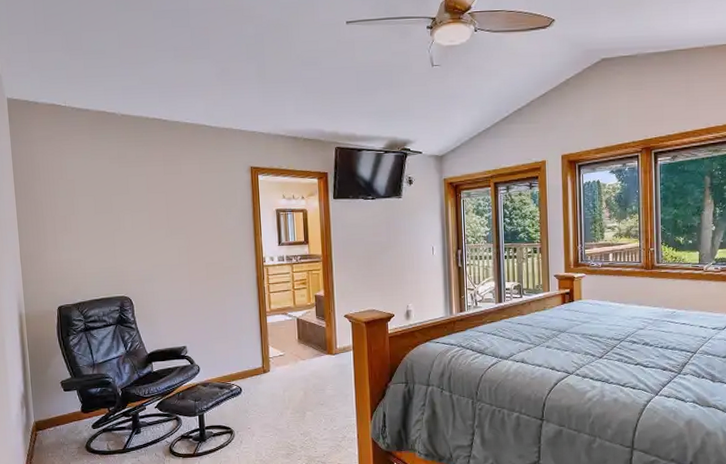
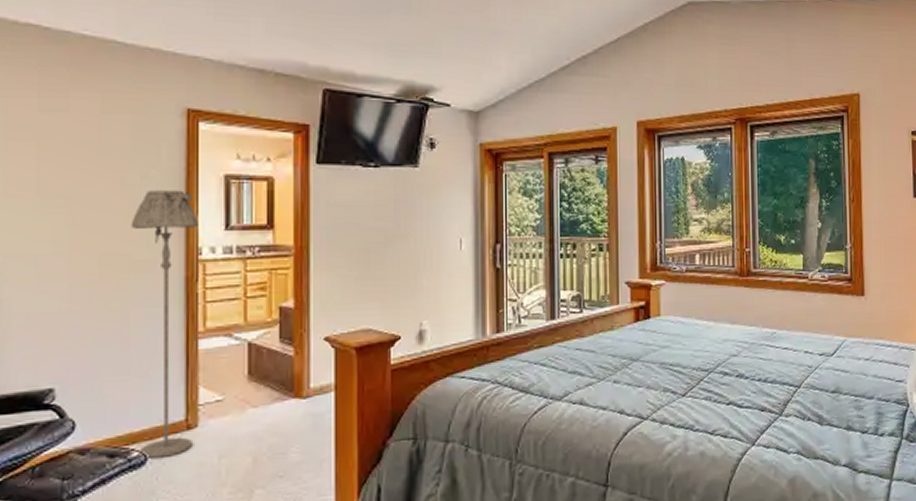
floor lamp: none [222,221,267,390] -> present [131,190,198,459]

